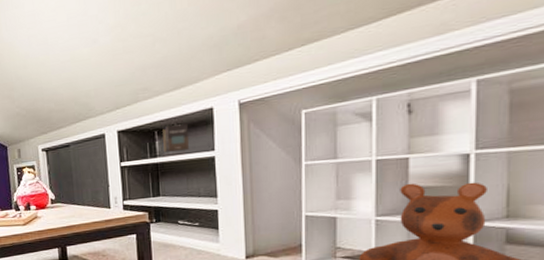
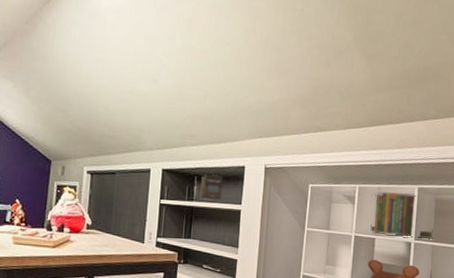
books: none [400,91,508,151] -> present [370,192,433,239]

